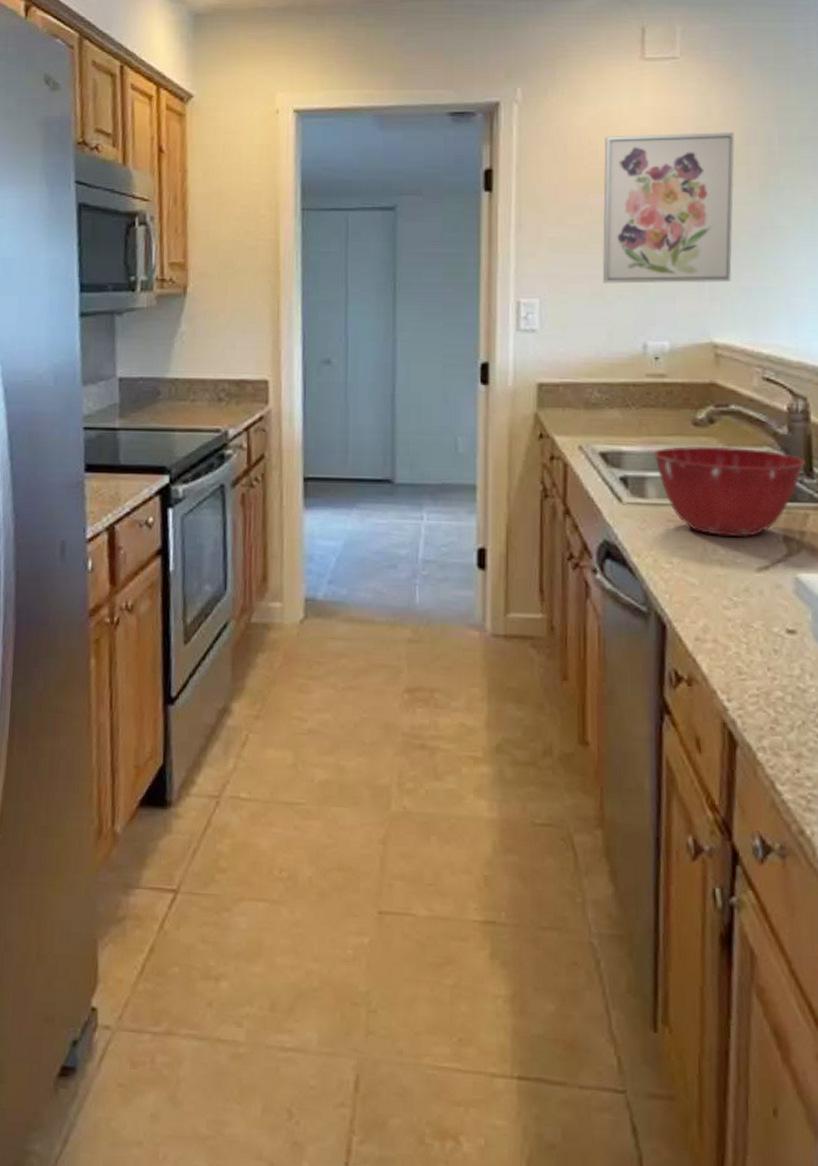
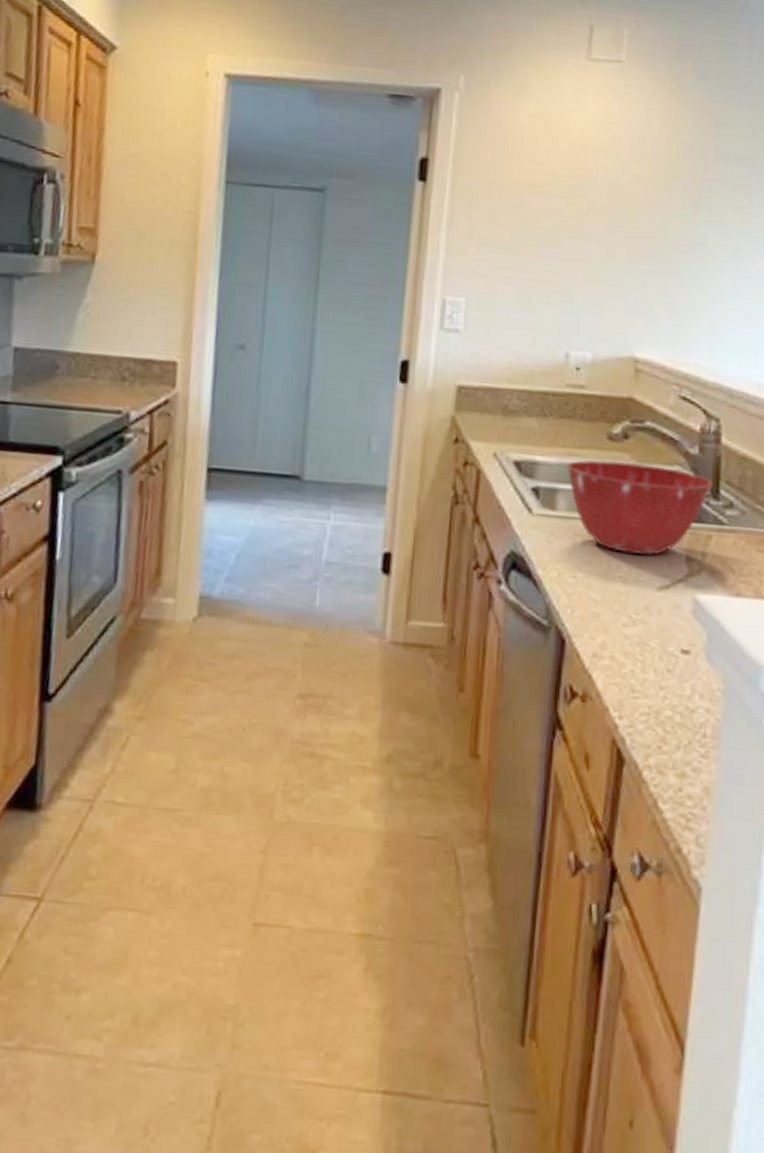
wall art: present [602,132,735,284] -> none [530,135,673,297]

